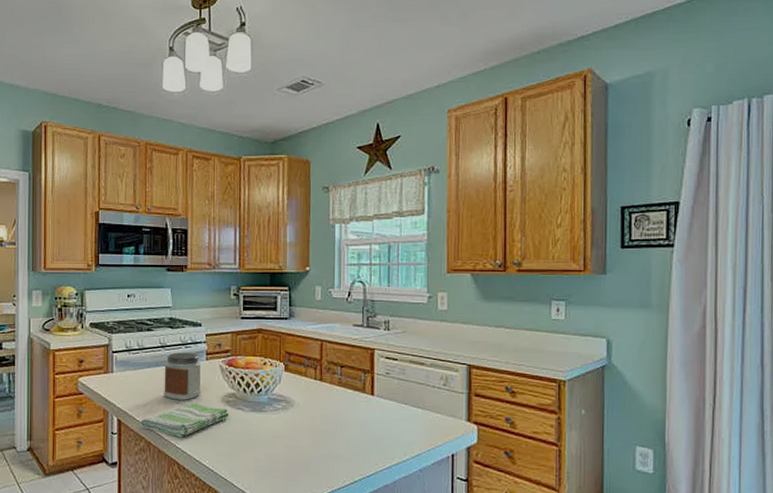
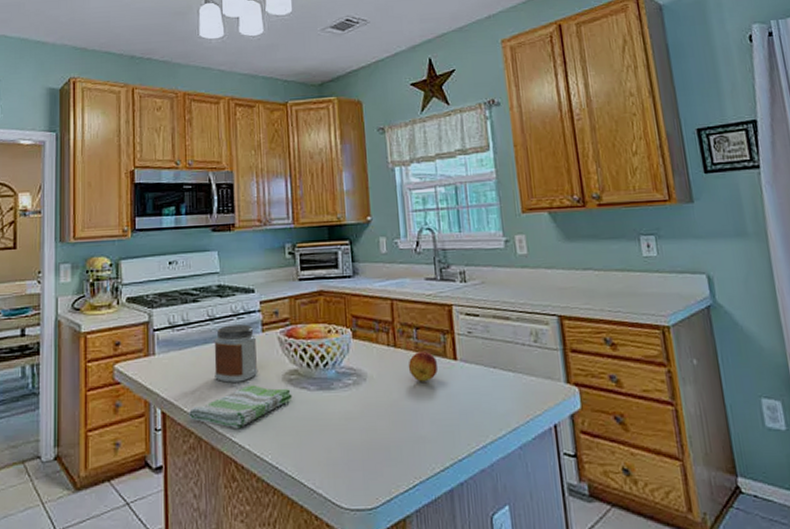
fruit: none [331,386,356,412] -> present [408,351,438,382]

